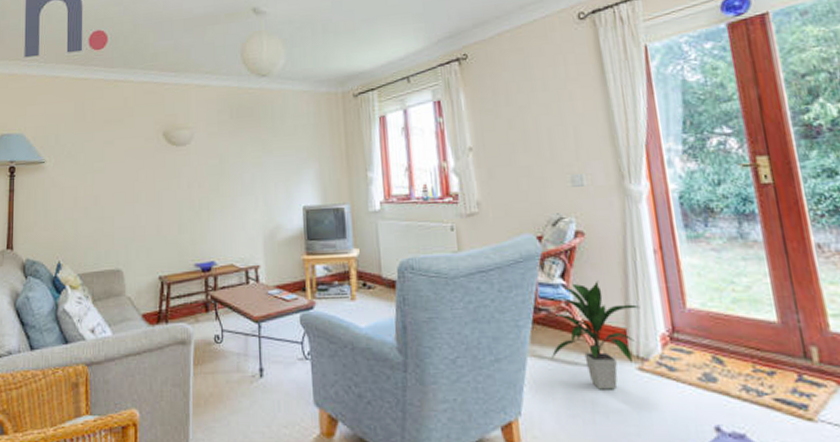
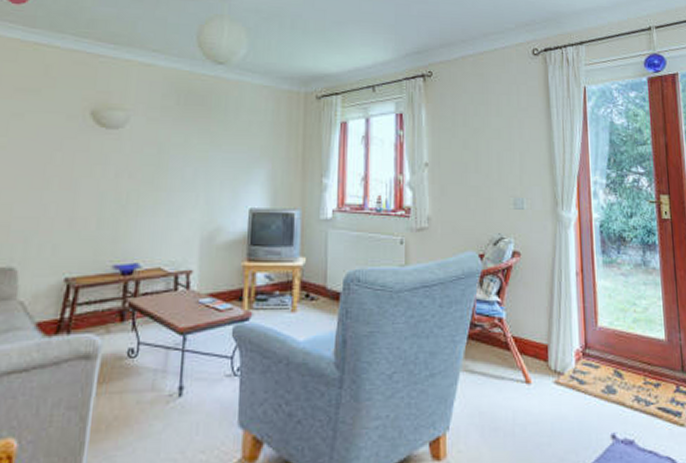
indoor plant: present [551,280,641,390] -> none [481,299,561,403]

